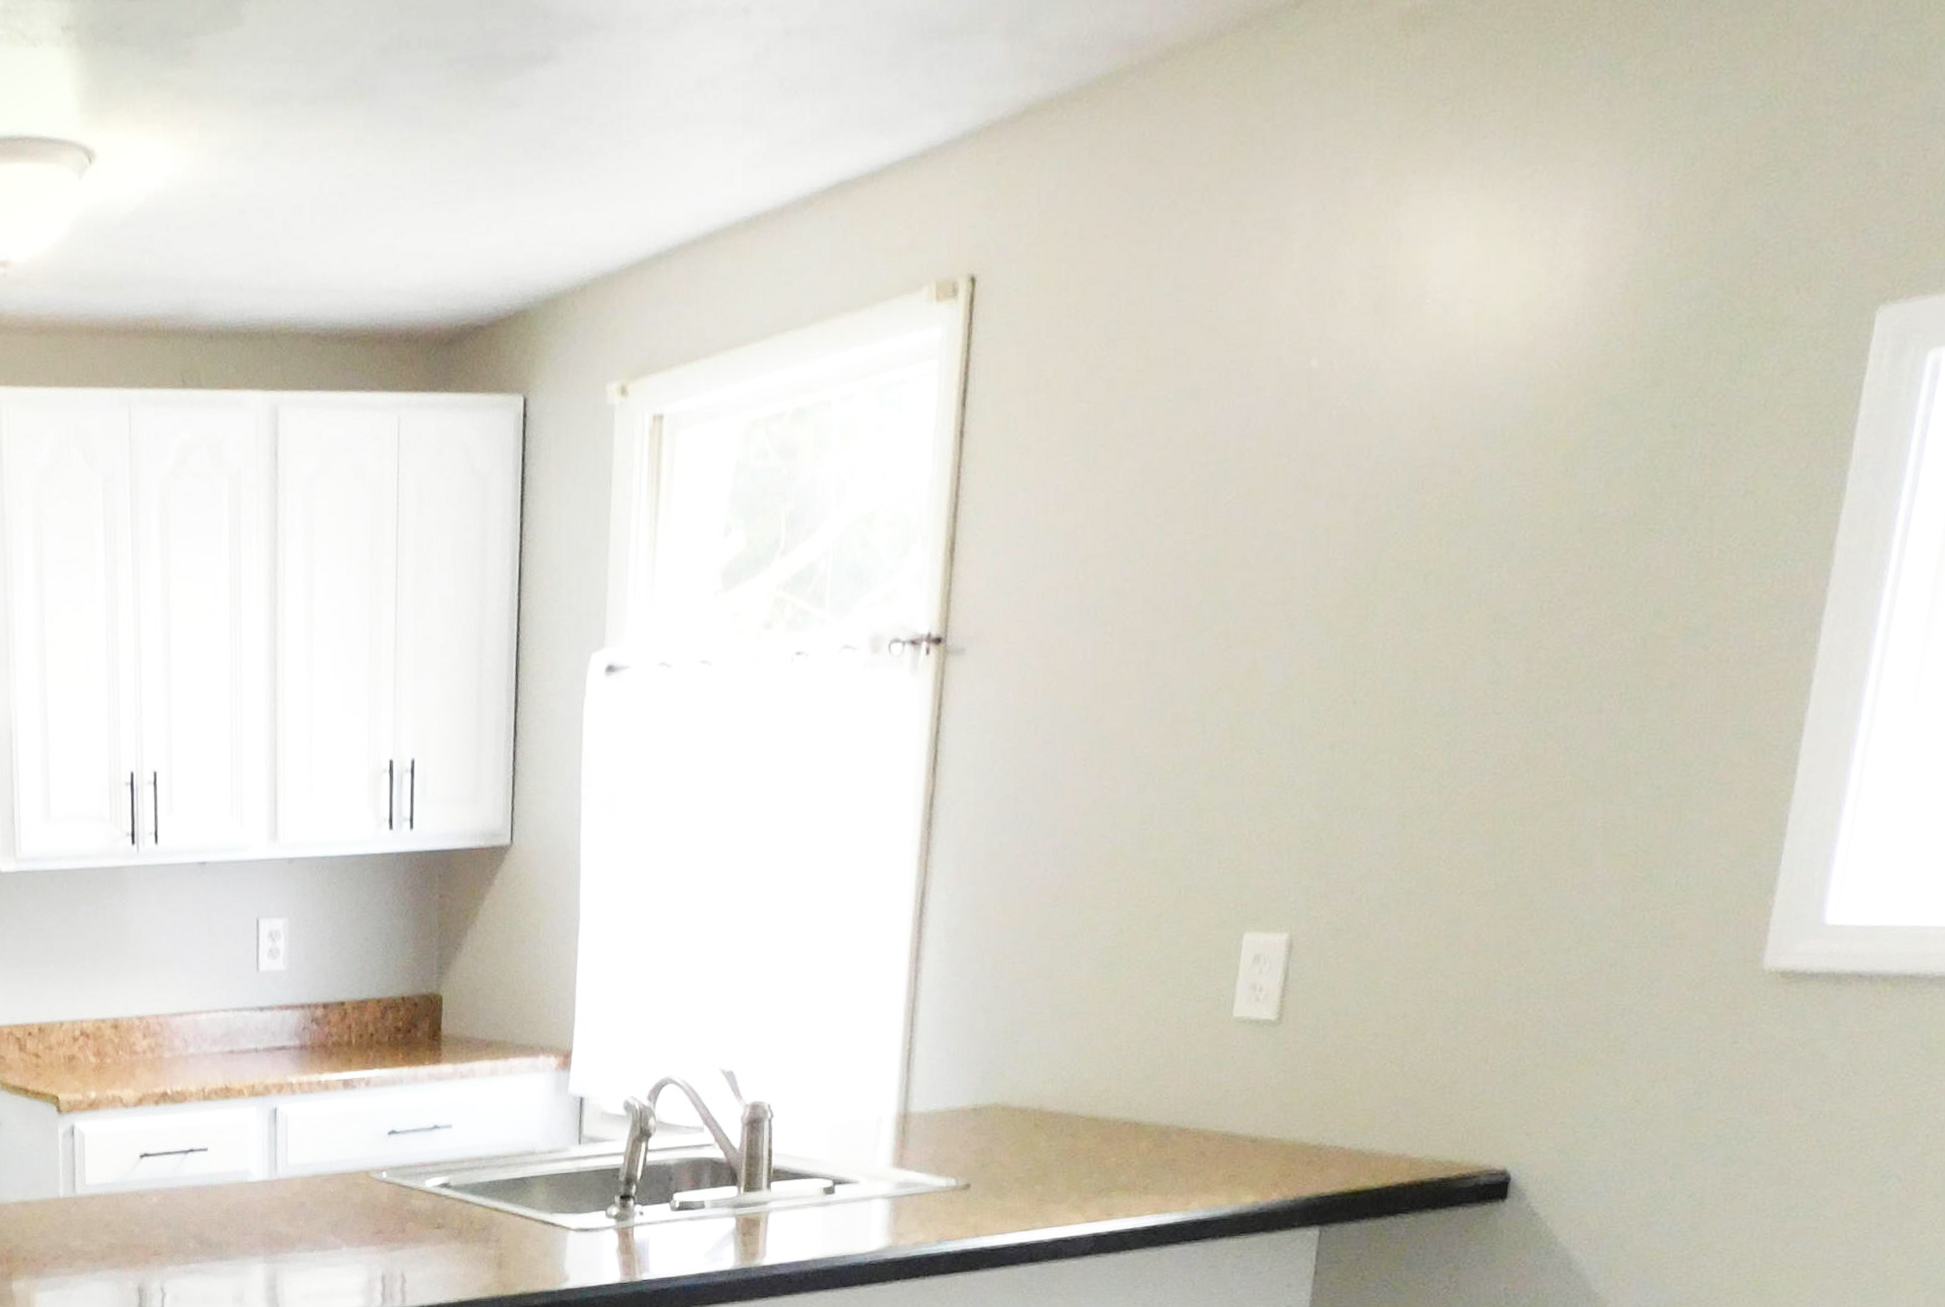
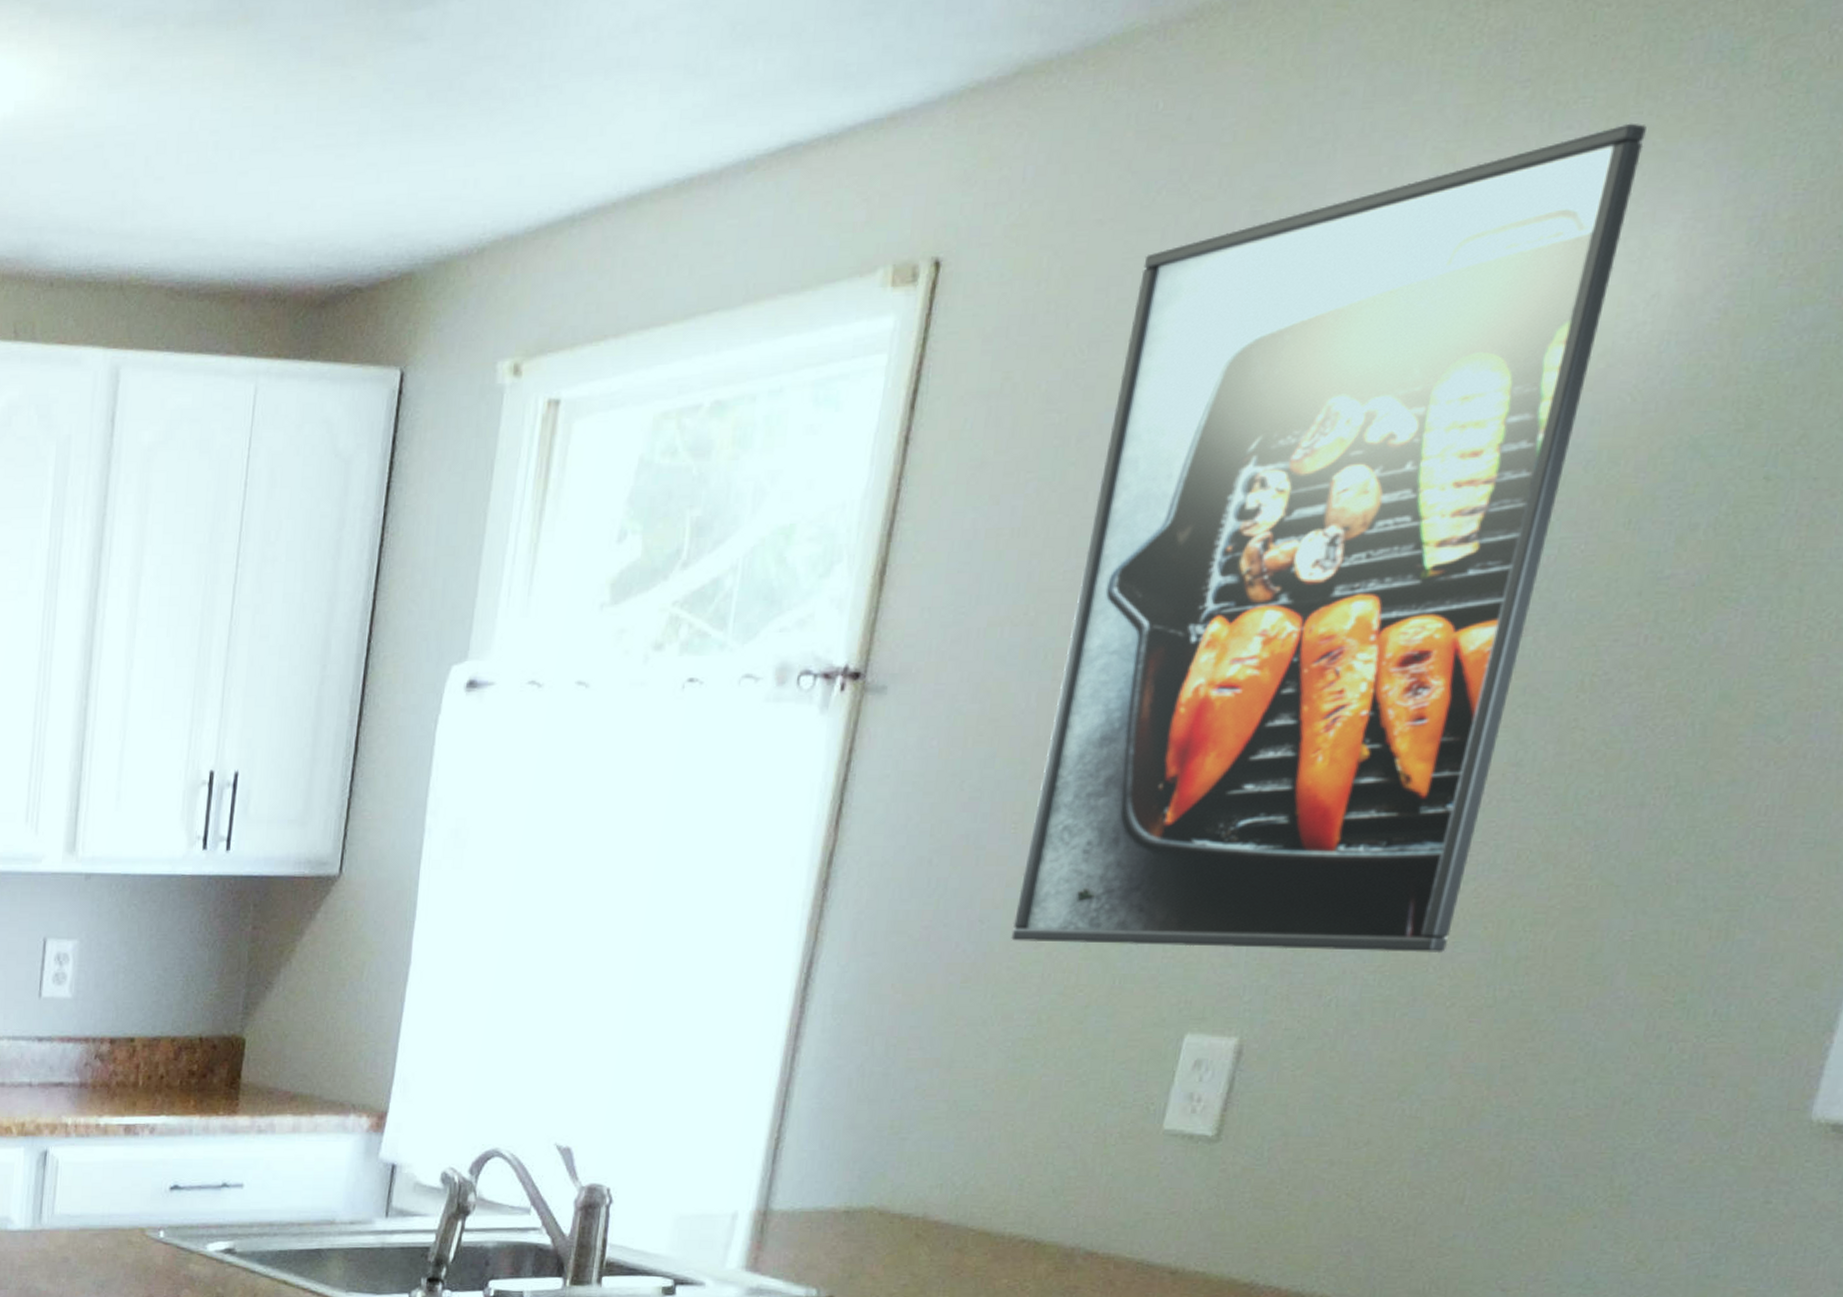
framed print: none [1090,131,1547,863] -> present [1011,123,1647,954]

